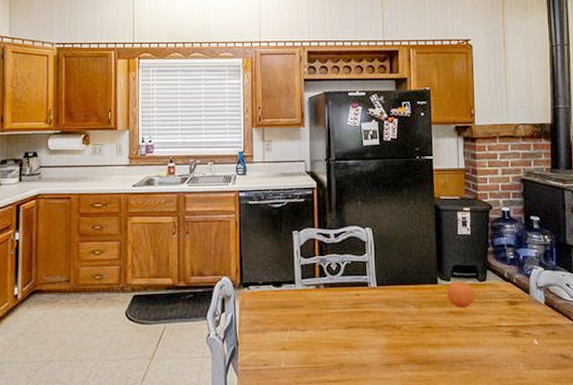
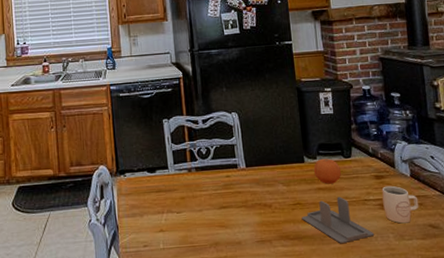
napkin holder: none [431,321,505,371] -> present [301,197,375,244]
mug: none [515,312,551,352] -> present [381,185,419,224]

